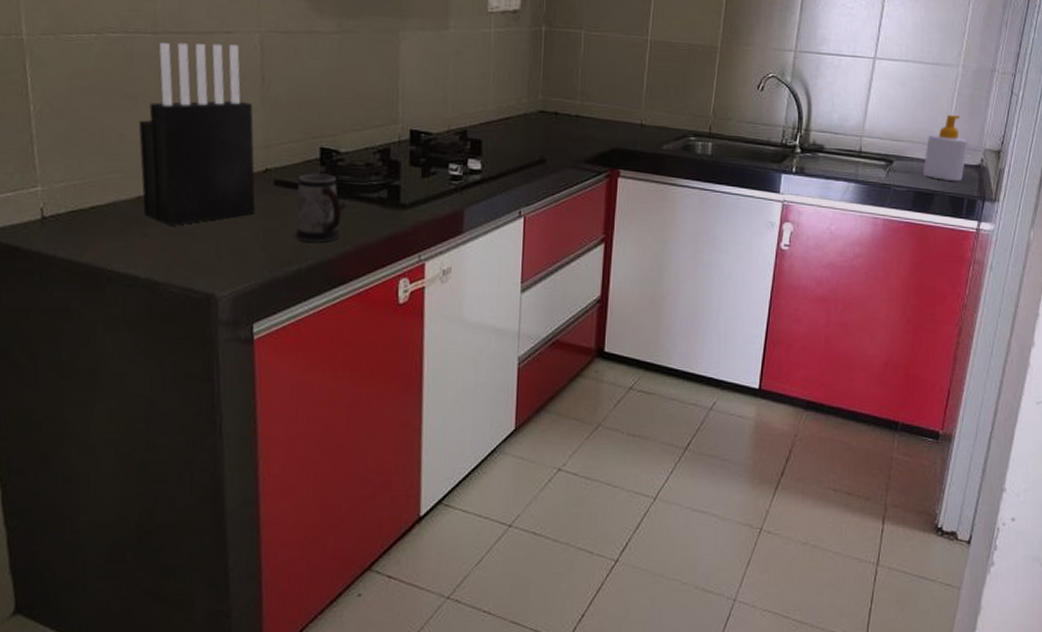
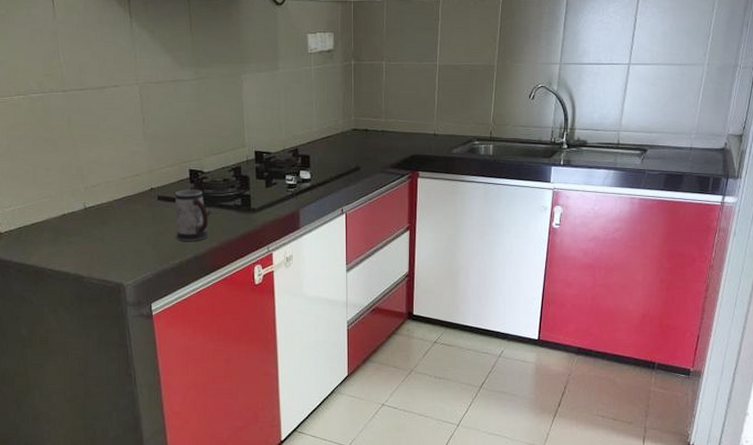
knife block: present [138,43,256,226] -> none [58,95,146,234]
soap bottle: present [923,114,968,182] -> none [674,106,713,164]

